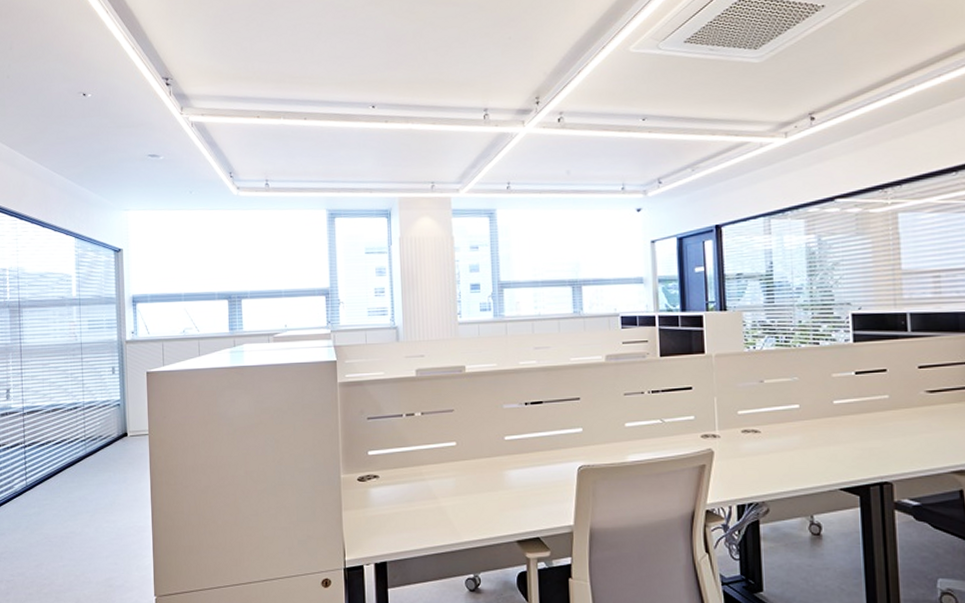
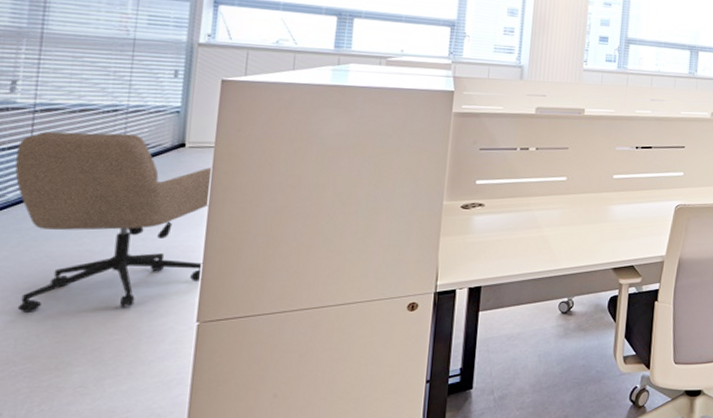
office chair: none [17,427,154,588] -> present [15,131,214,314]

